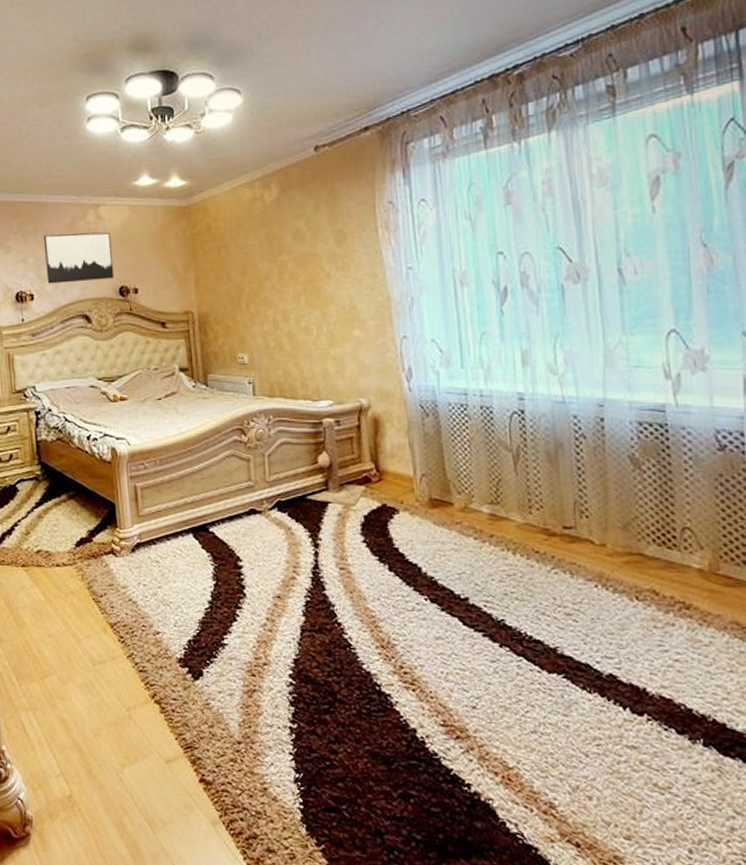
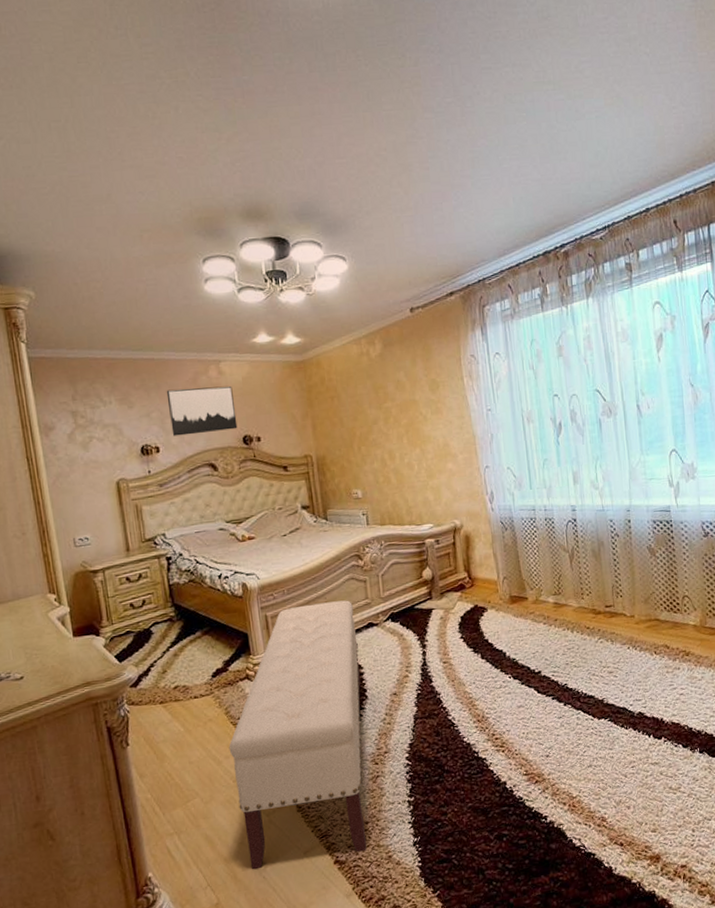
bench: none [89,479,238,776] -> present [228,600,367,870]

